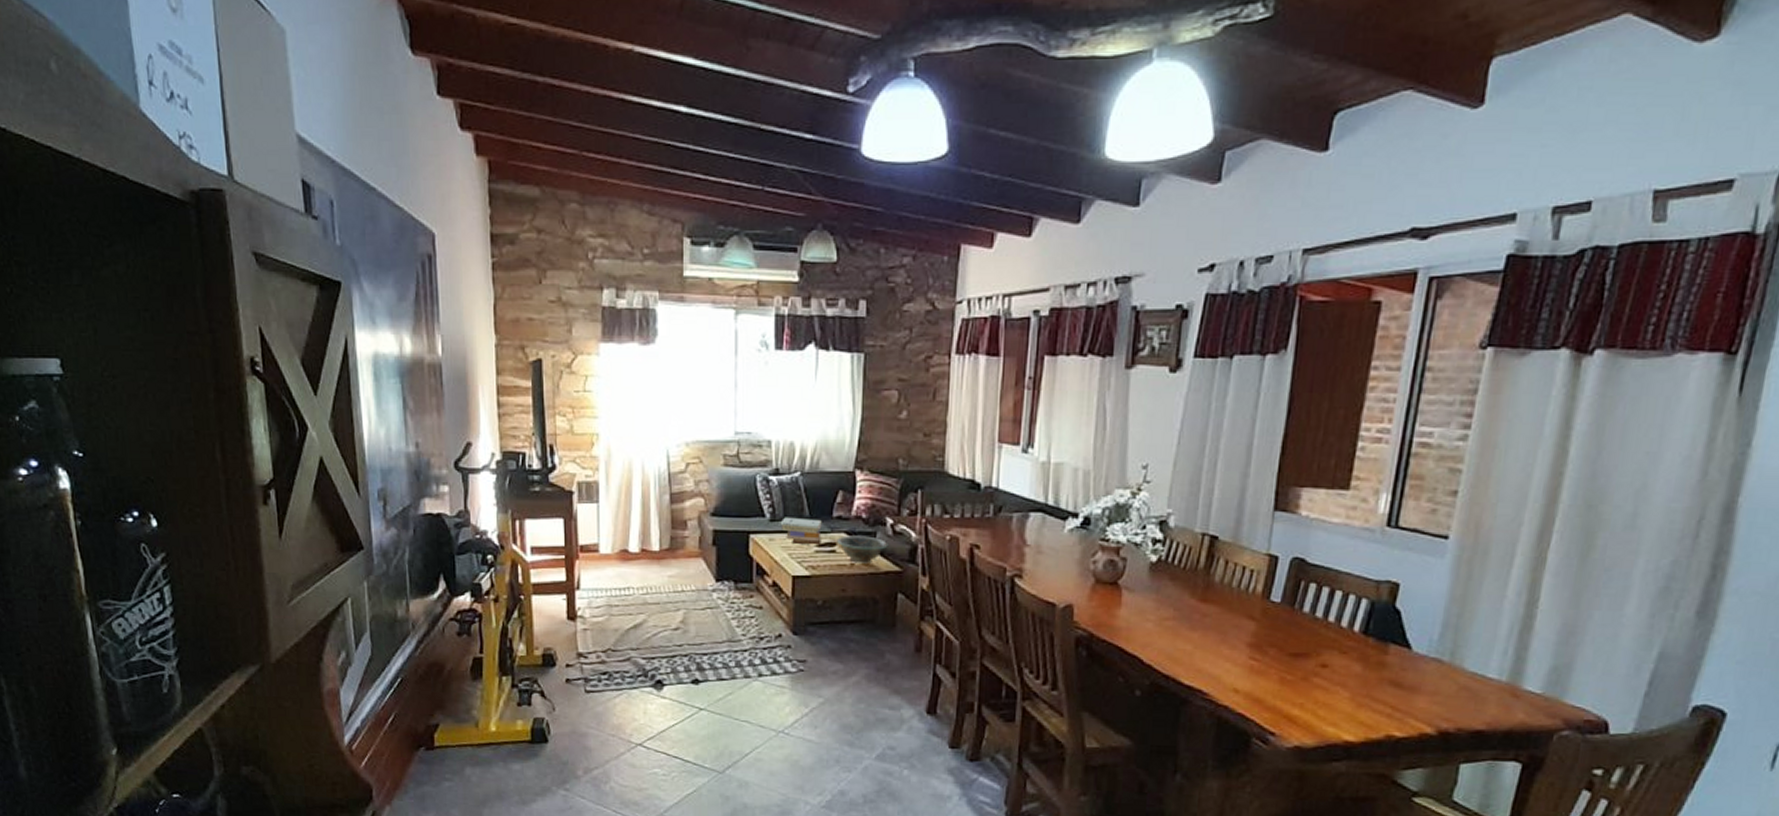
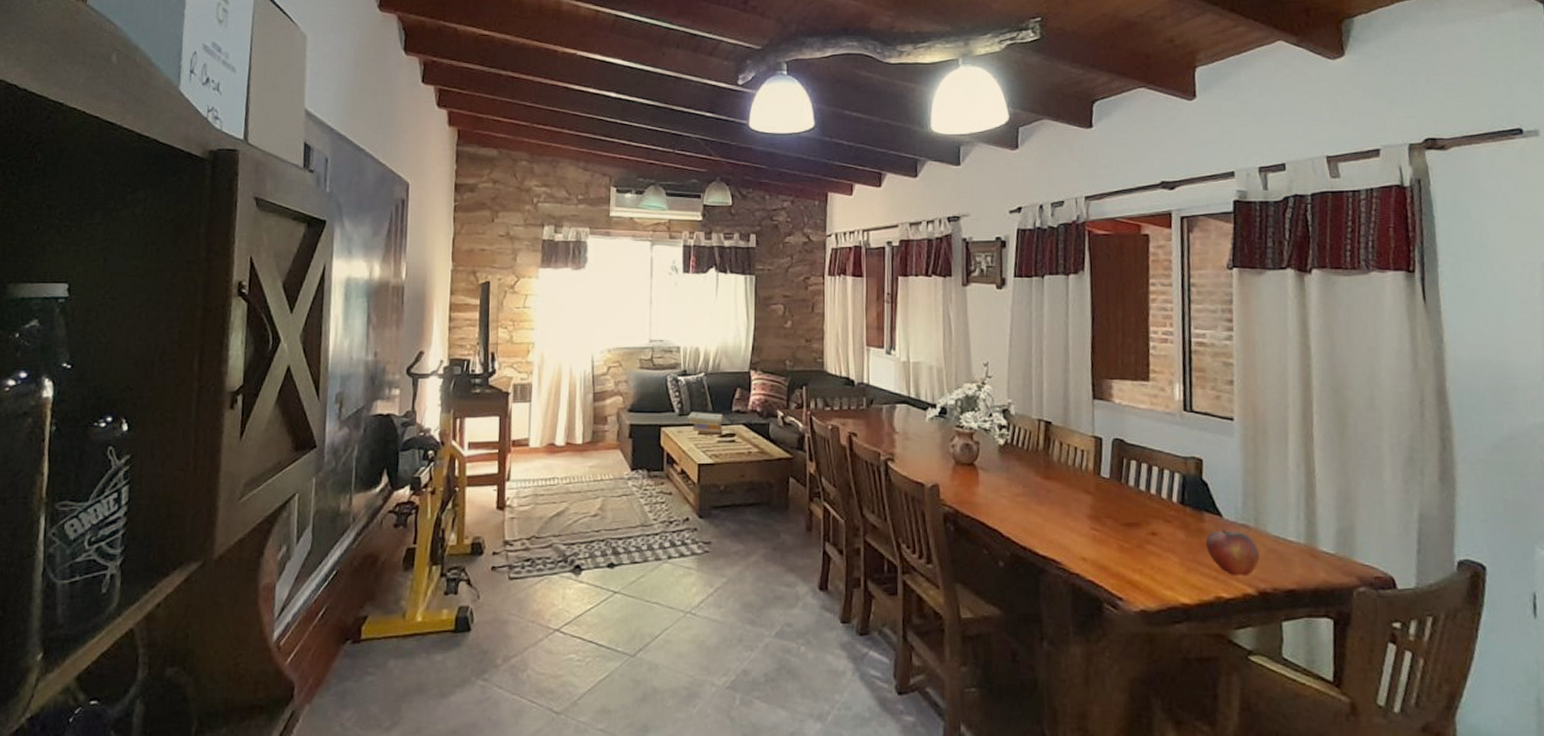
decorative bowl: present [837,535,888,564] -> none [736,427,780,451]
fruit: none [1384,661,1449,715] -> present [1205,527,1260,577]

